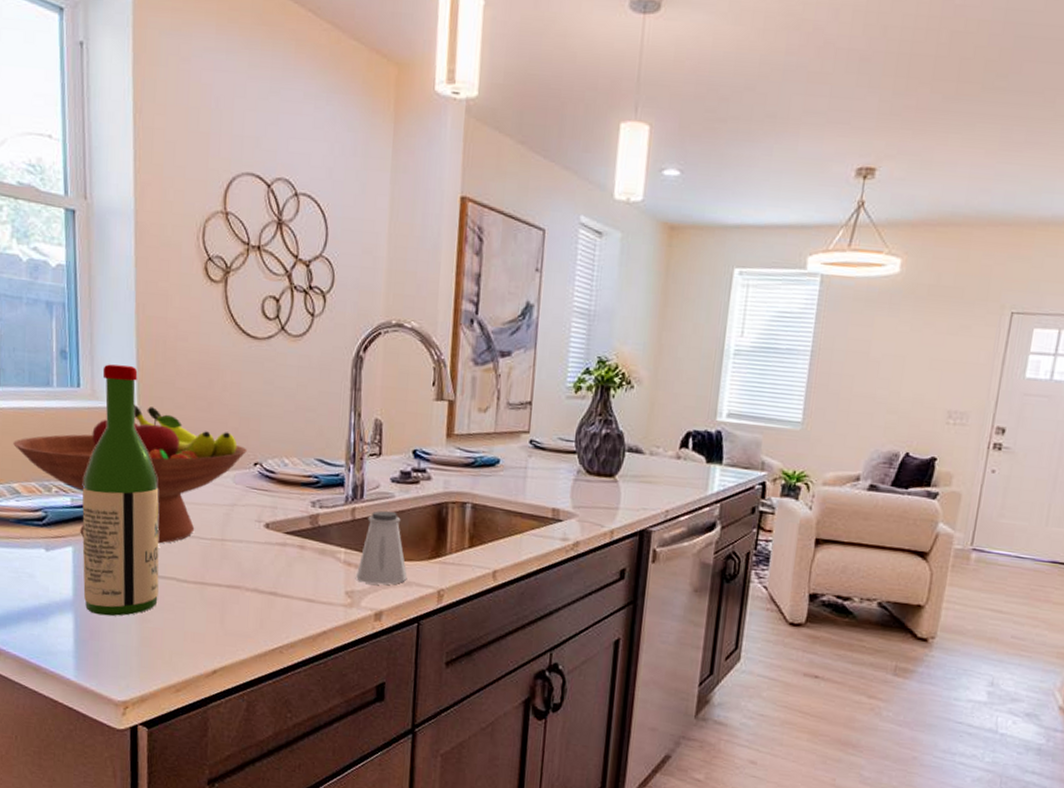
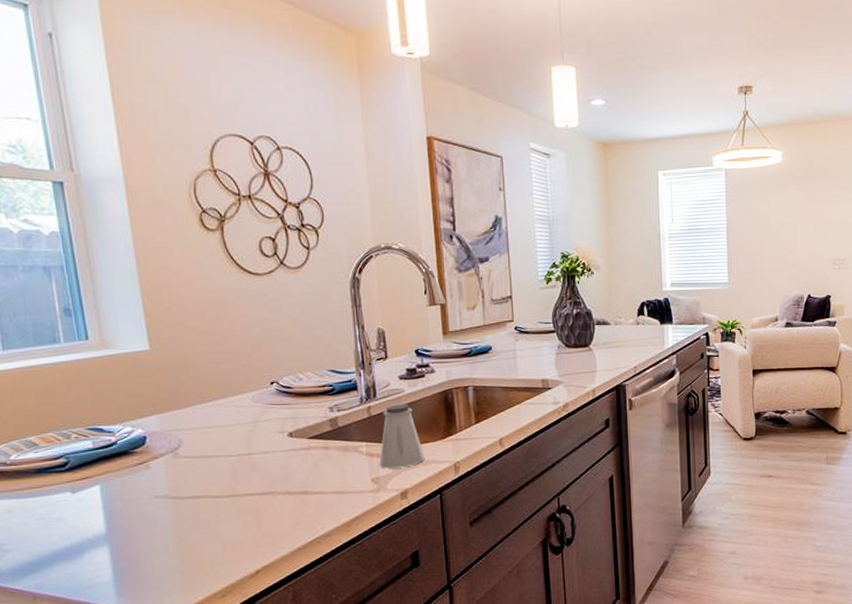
fruit bowl: present [13,404,247,544] -> none [25,347,262,475]
wine bottle: present [82,364,159,616] -> none [103,313,193,543]

